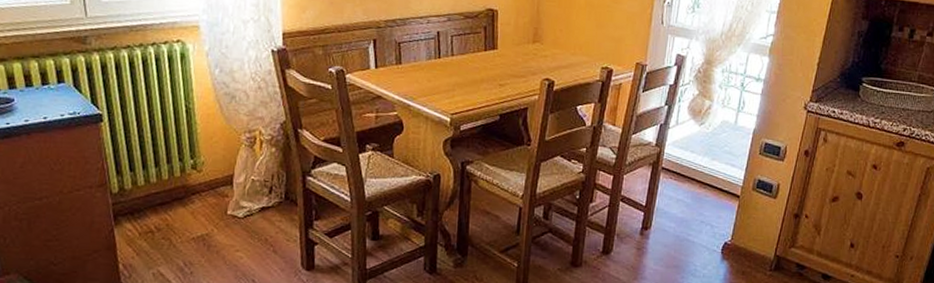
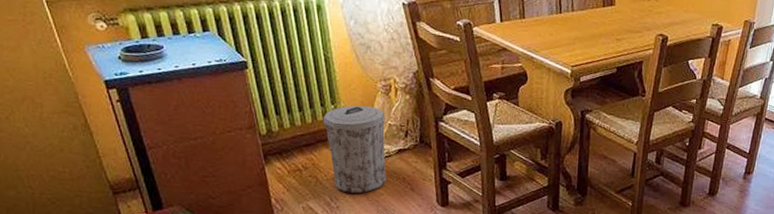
trash can: none [180,159,249,257] -> present [323,105,386,194]

